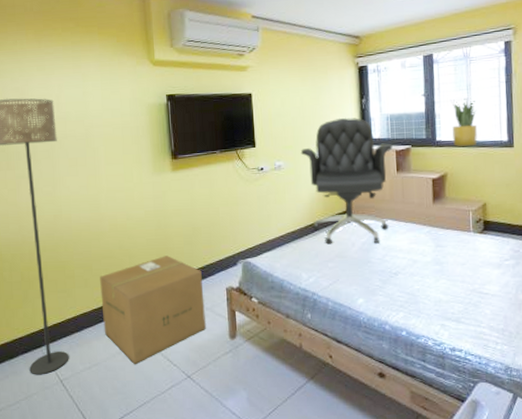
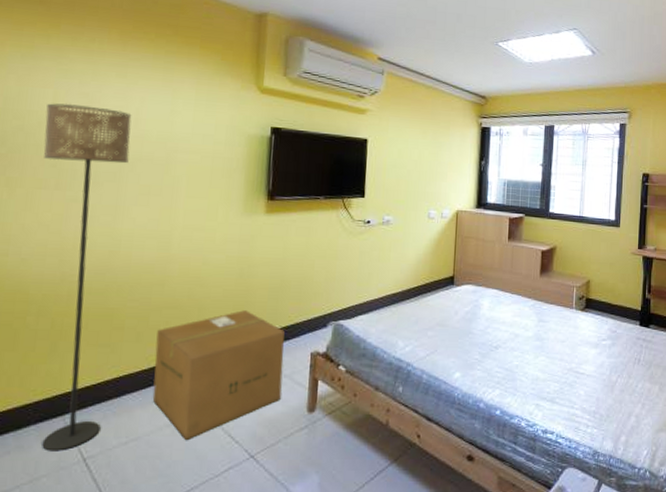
office chair: present [300,117,393,245] -> none [412,177,507,314]
planter: present [451,97,478,147] -> none [565,173,590,221]

